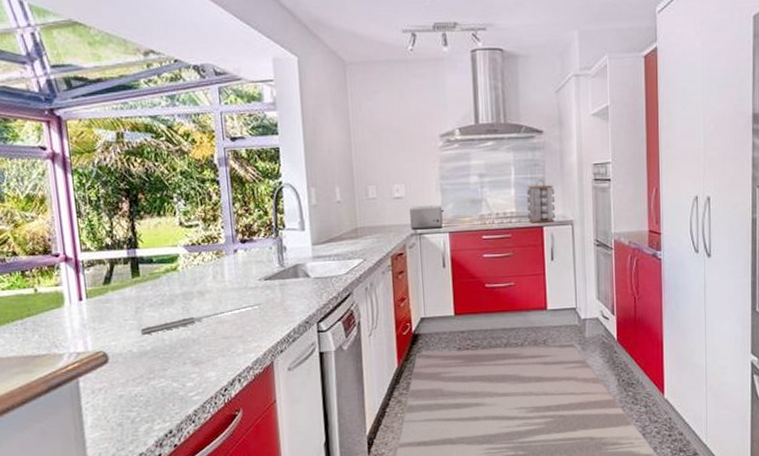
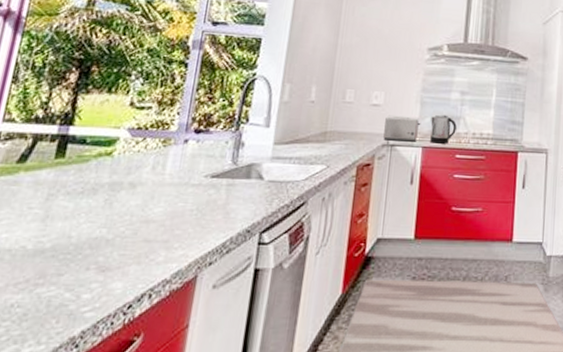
kitchen knife: present [140,304,263,336] -> none [43,204,202,230]
kettle: none [453,199,480,228] -> present [429,114,457,144]
spice rack: present [526,179,556,224] -> none [503,104,533,149]

